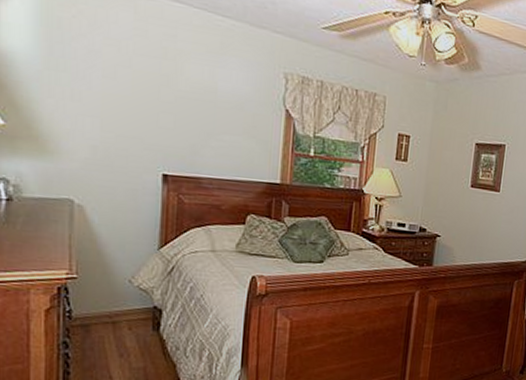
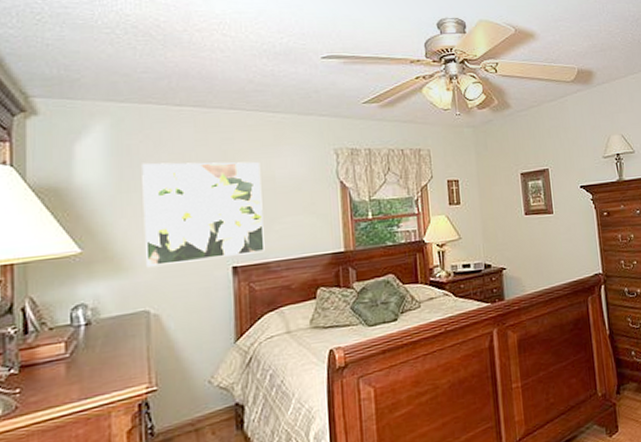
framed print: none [72,41,203,167] -> present [142,161,265,268]

